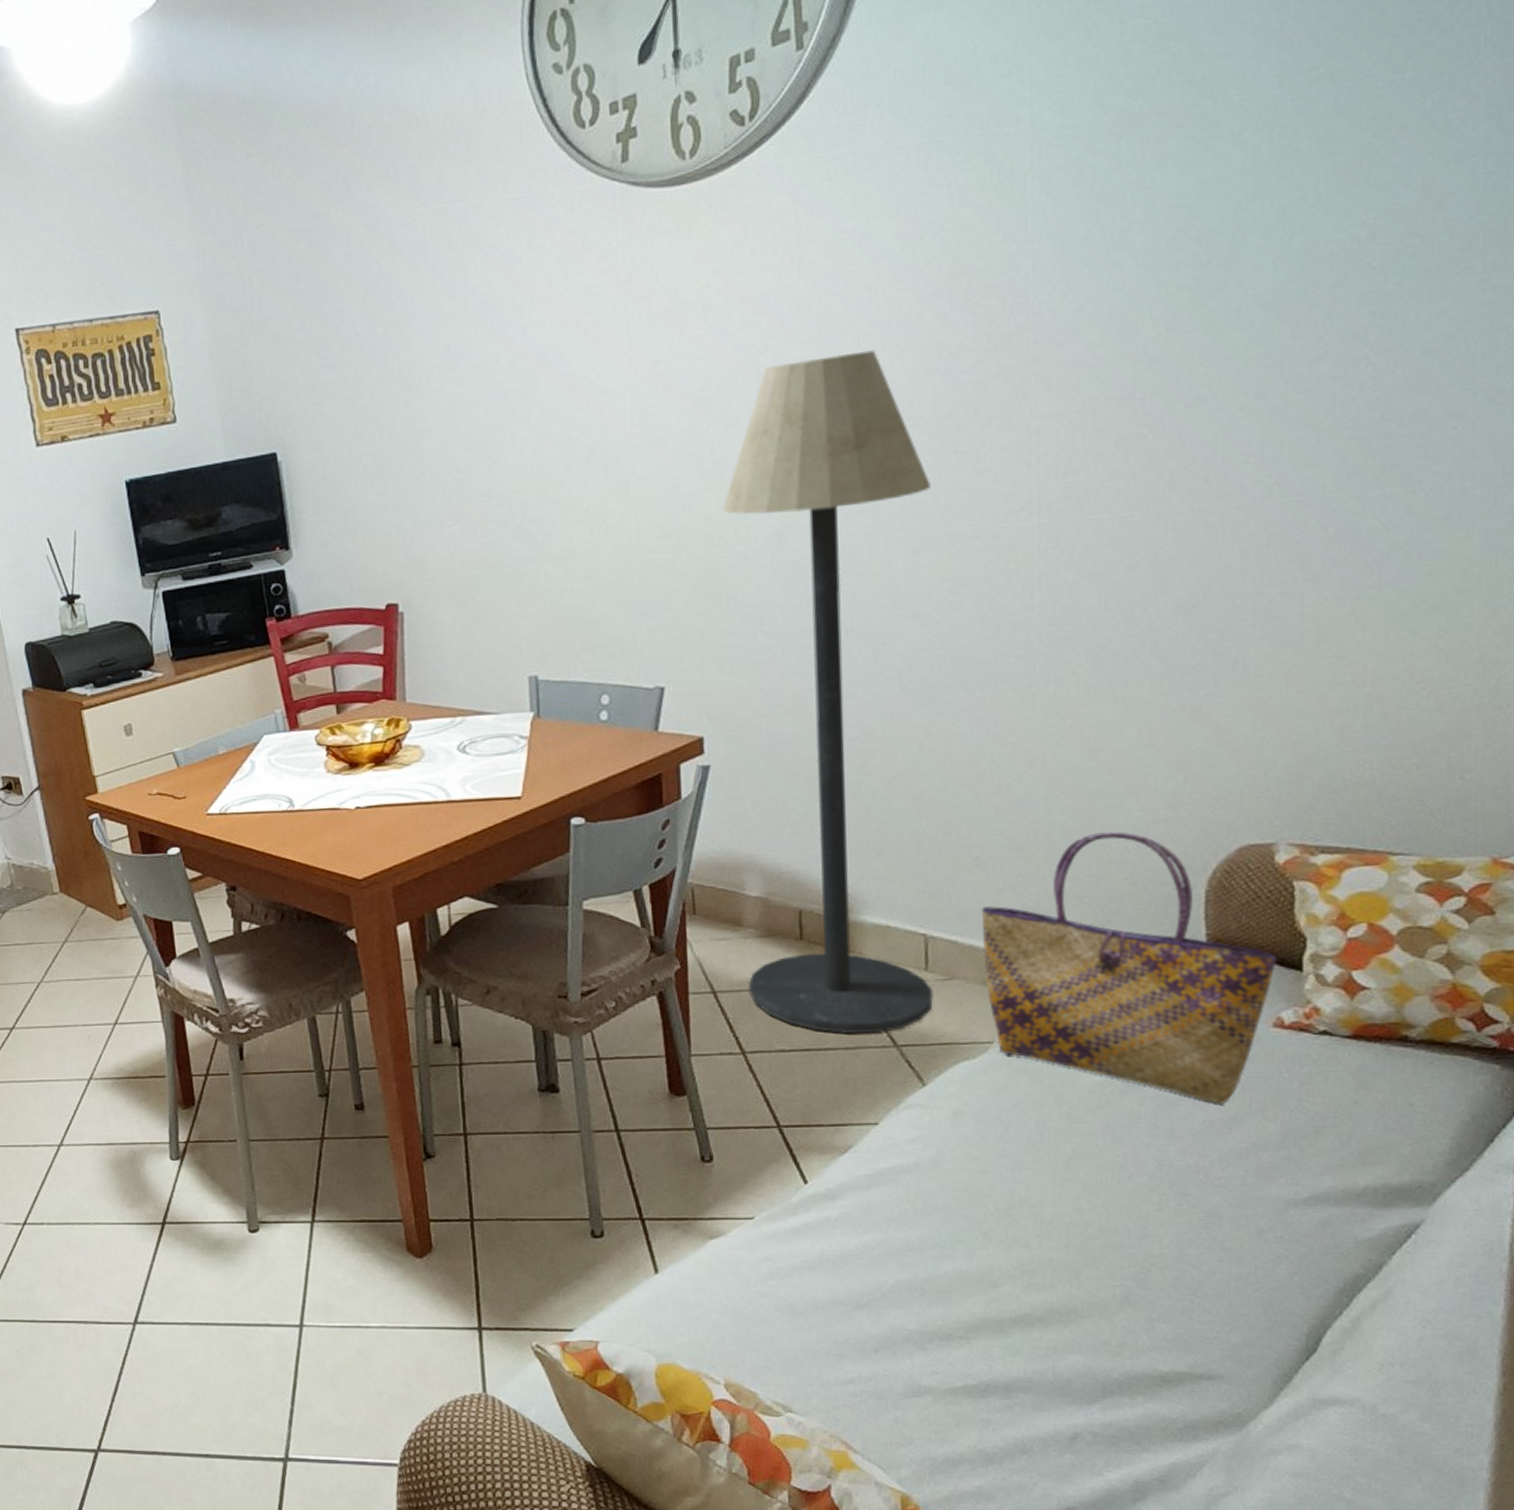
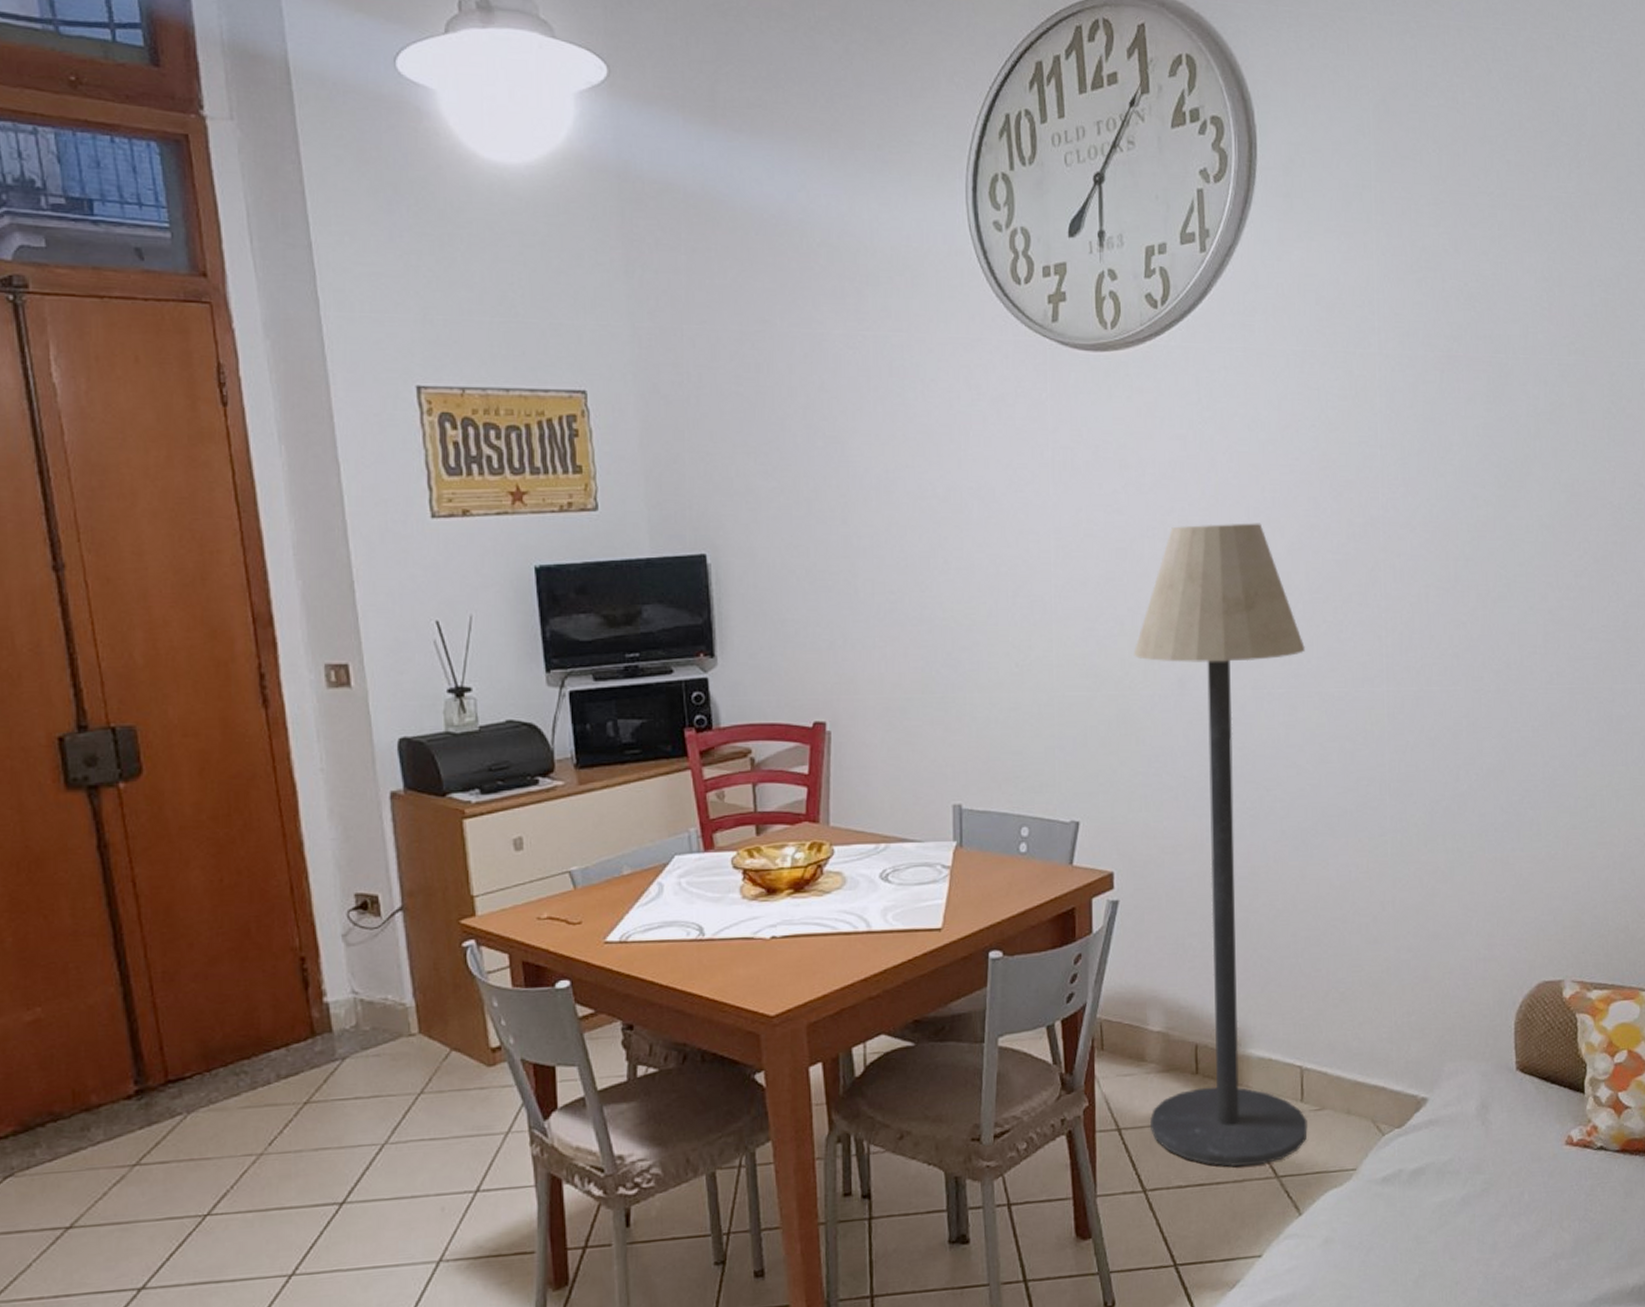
tote bag: present [981,831,1278,1104] -> none [1346,969,1567,1218]

